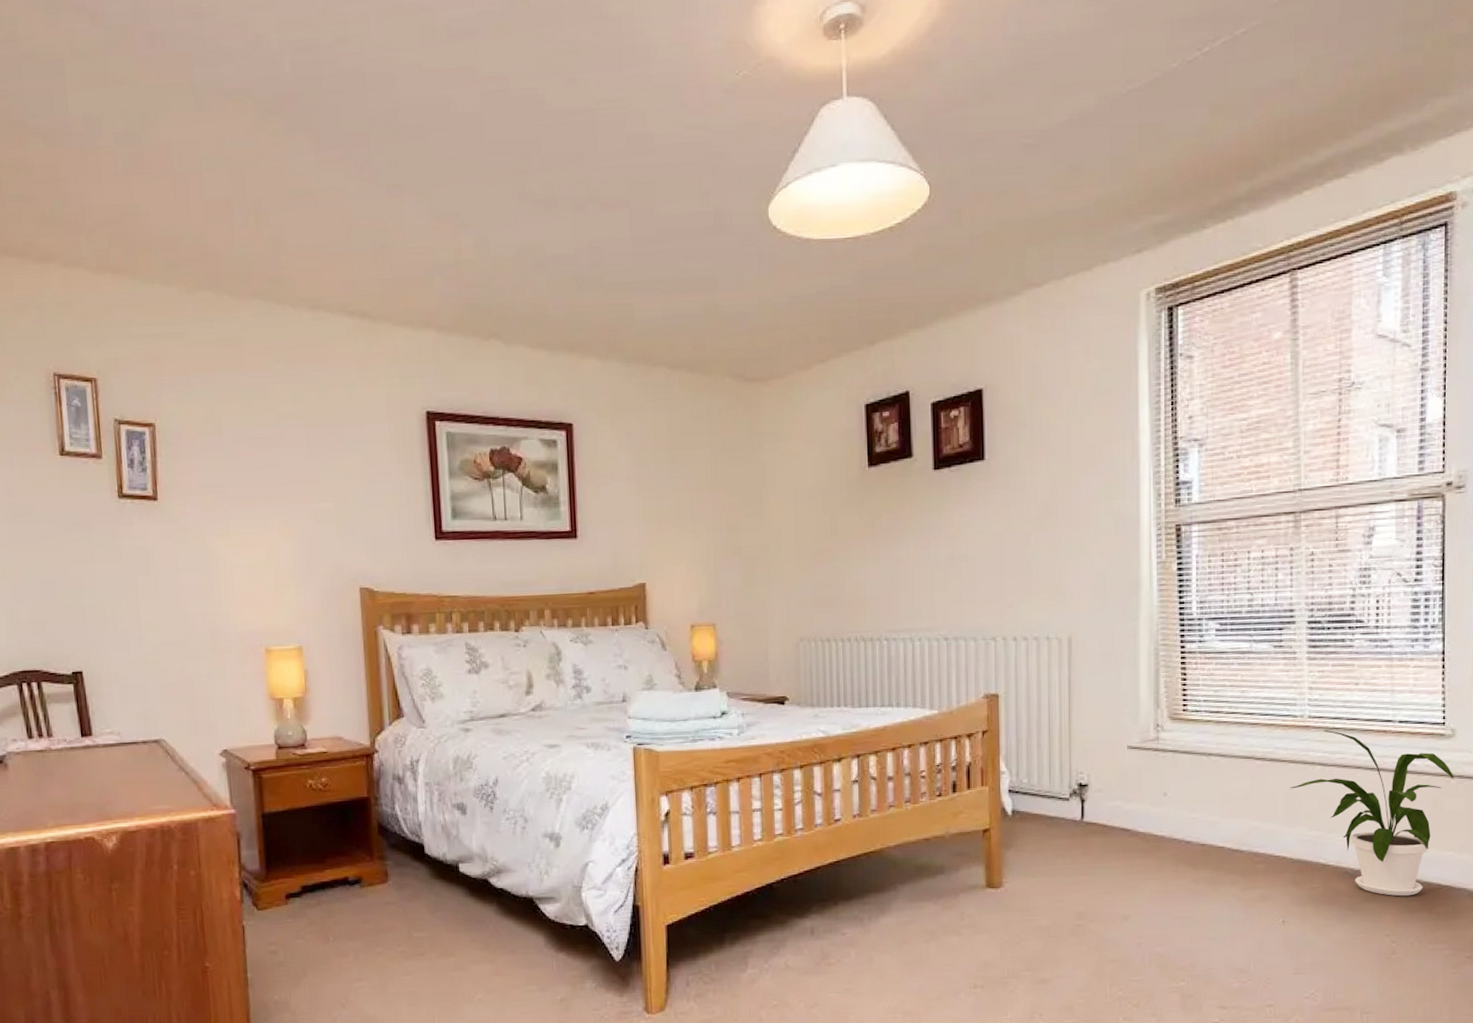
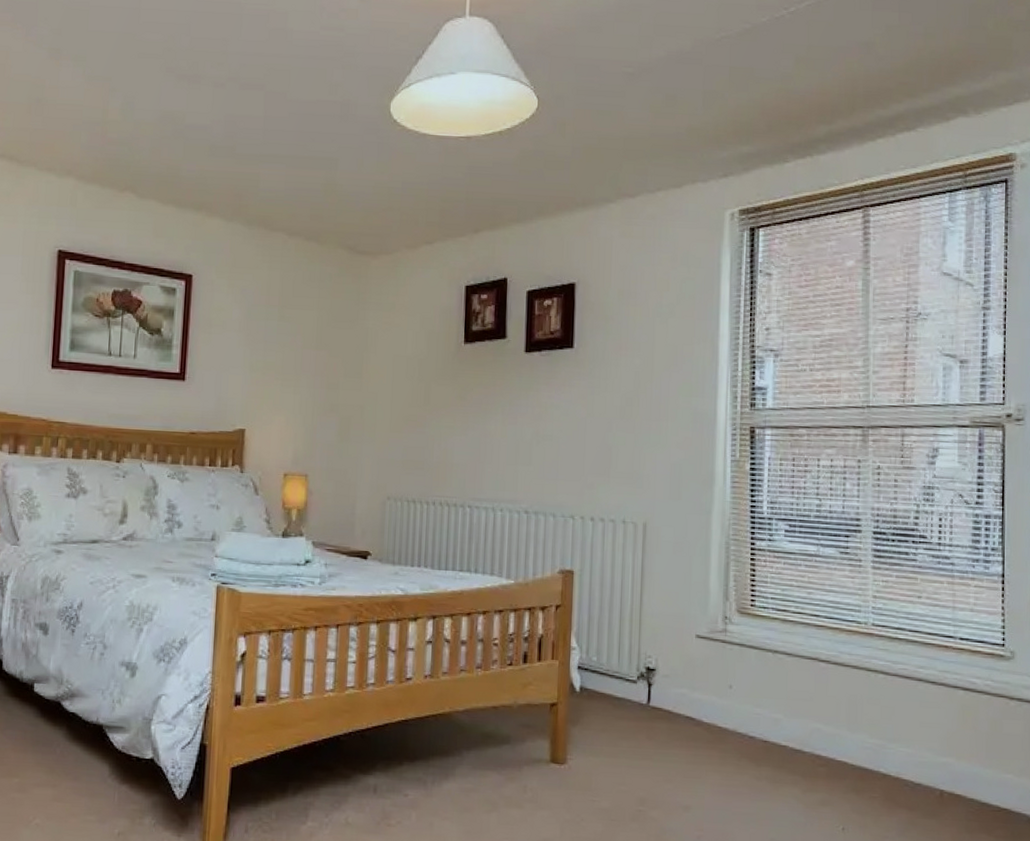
house plant: present [1289,730,1454,897] -> none [852,640,1013,816]

